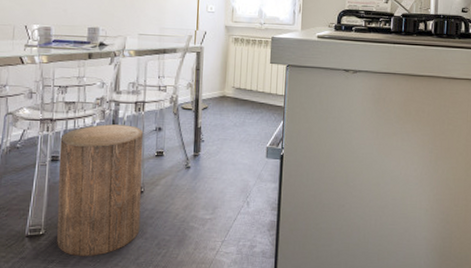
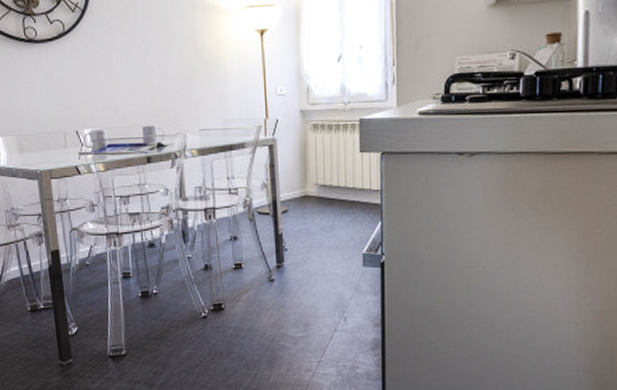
stool: present [57,124,144,256] -> none [129,235,225,377]

